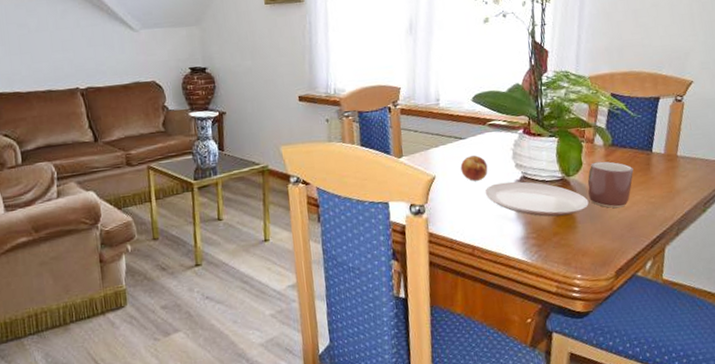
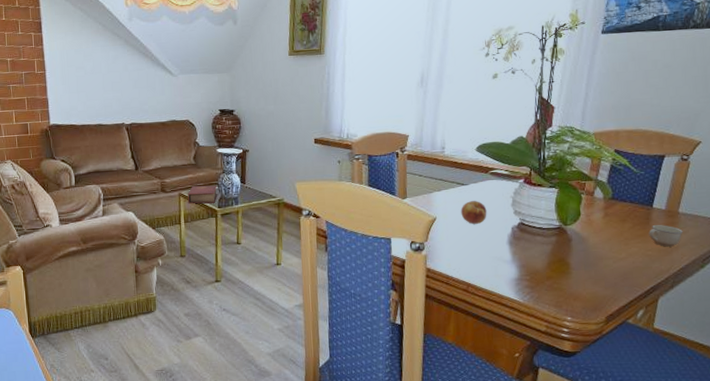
book: none [158,154,192,178] -> present [188,185,218,204]
plate: present [484,181,589,217] -> none [482,227,584,262]
mug: present [587,161,634,209] -> none [584,213,632,258]
cup: none [650,169,683,193] -> present [649,225,683,247]

